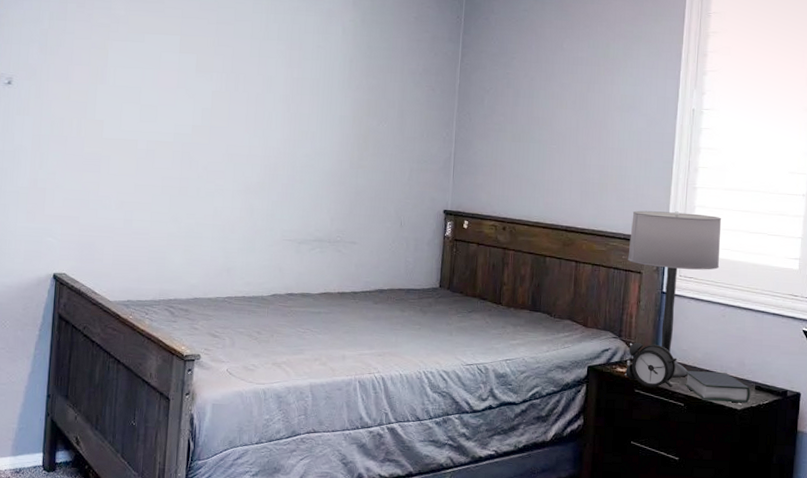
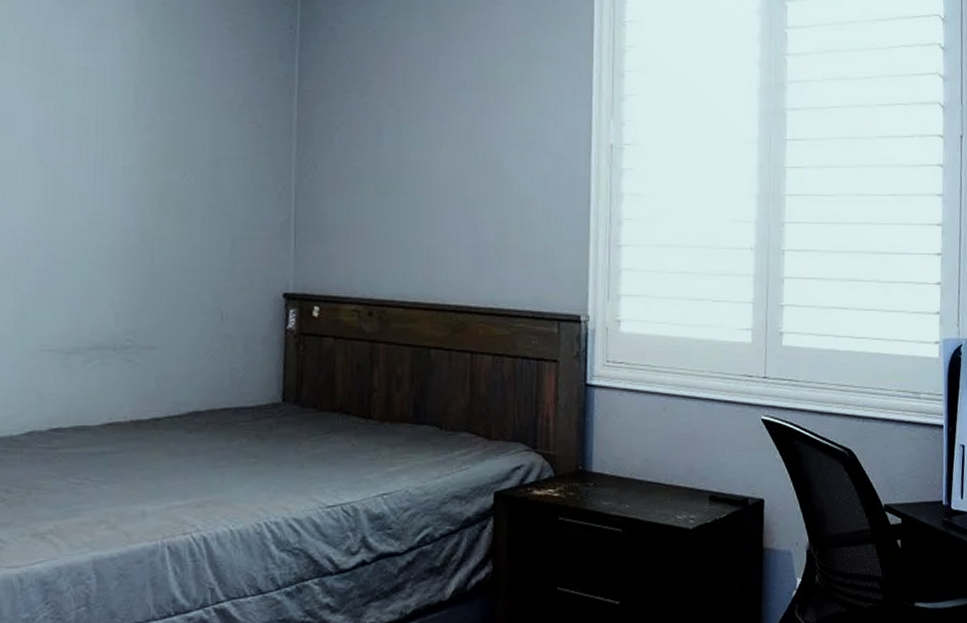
alarm clock: present [624,342,677,388] -> none [543,453,610,513]
table lamp: present [628,210,722,378] -> none [539,277,656,496]
book: present [685,371,750,403] -> none [621,483,703,523]

